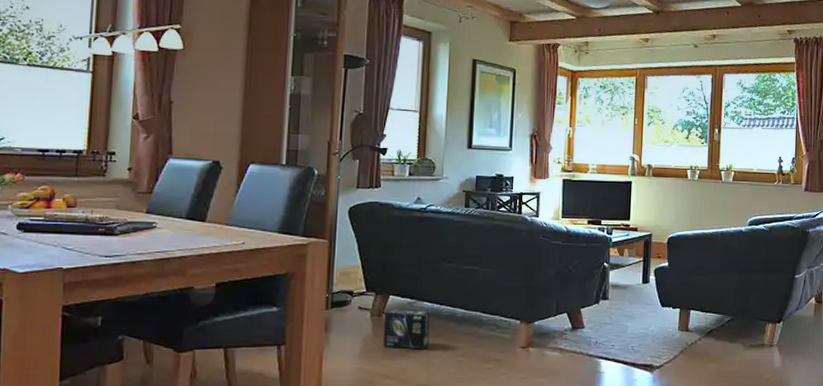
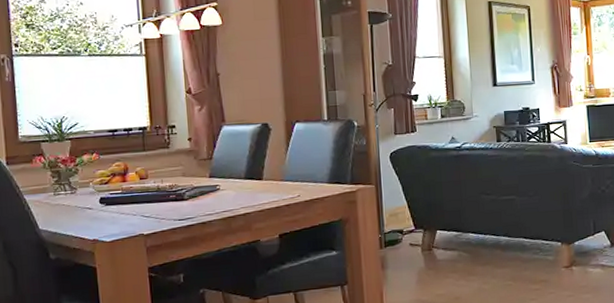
box: present [383,309,430,350] -> none [433,241,478,279]

